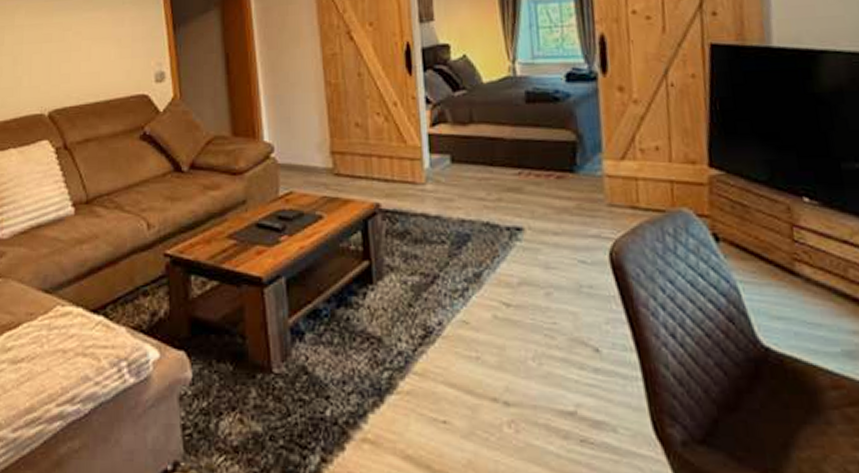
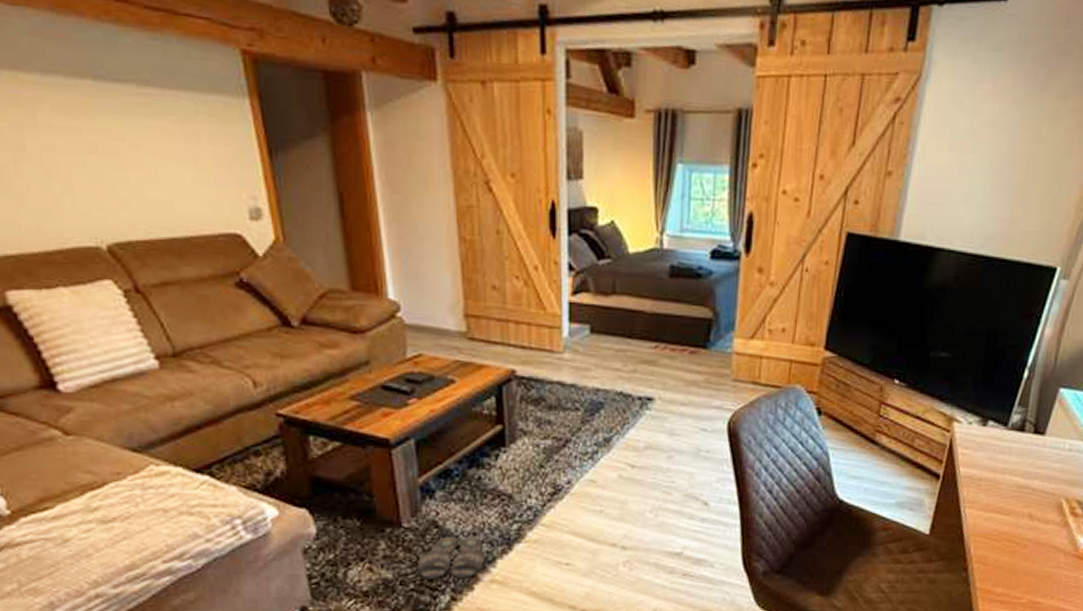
slippers: none [288,385,357,436] -> present [418,537,487,579]

